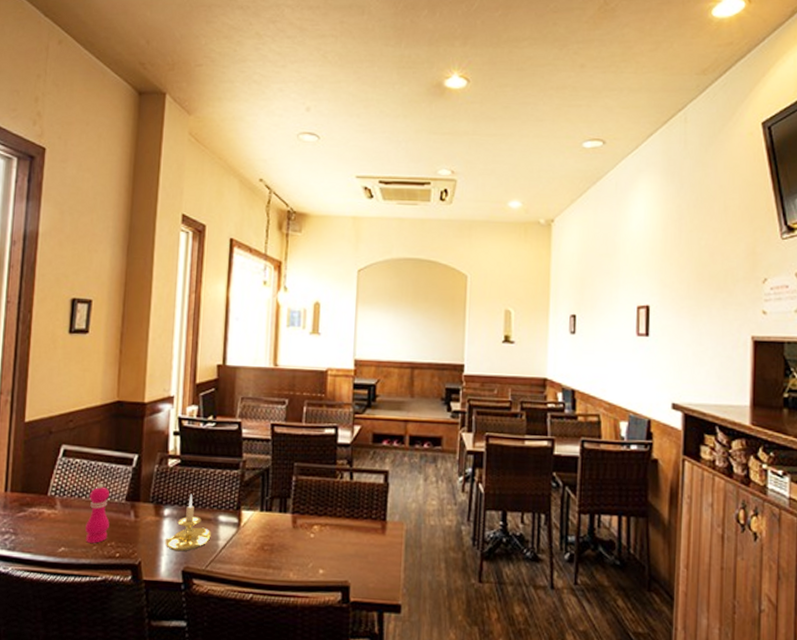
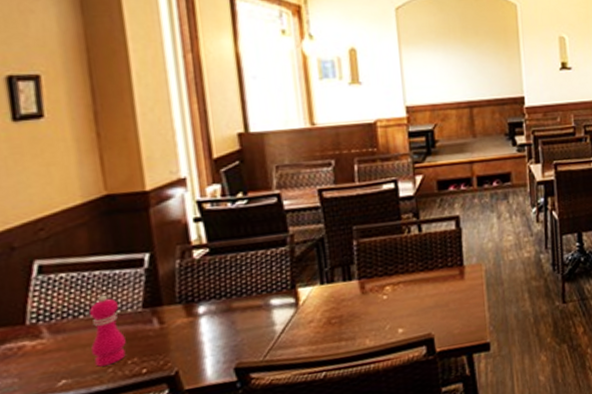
candle holder: present [165,493,211,552] -> none [205,283,264,350]

